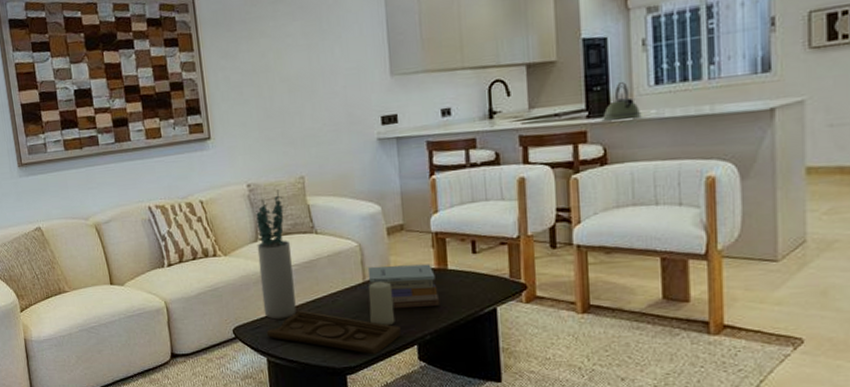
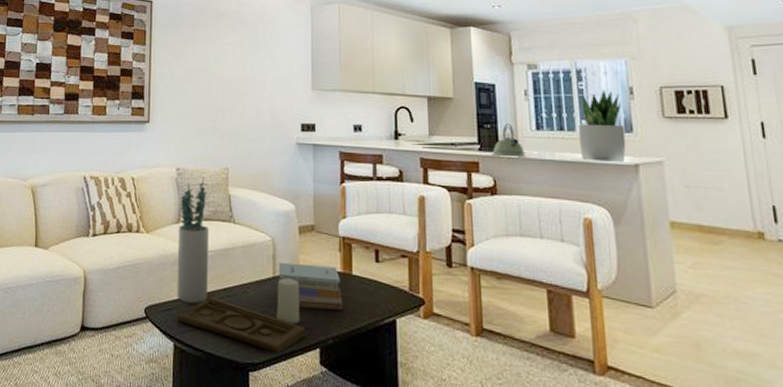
planter: none [705,24,762,113] -> present [578,89,626,163]

